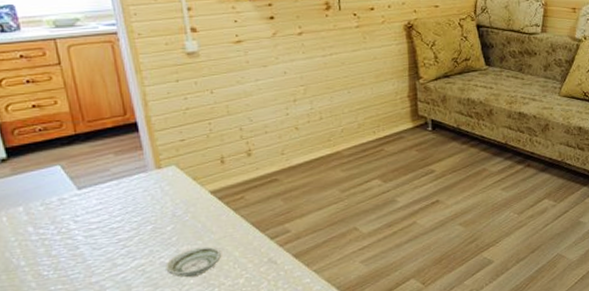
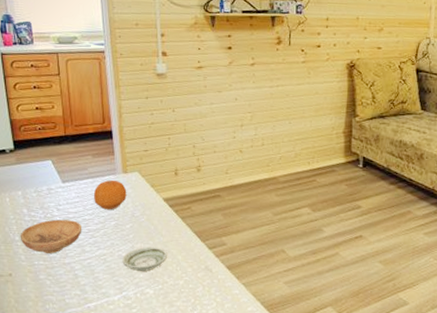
bowl: none [26,231,111,275] -> present [20,219,83,254]
fruit: none [121,178,164,214] -> present [94,180,127,210]

